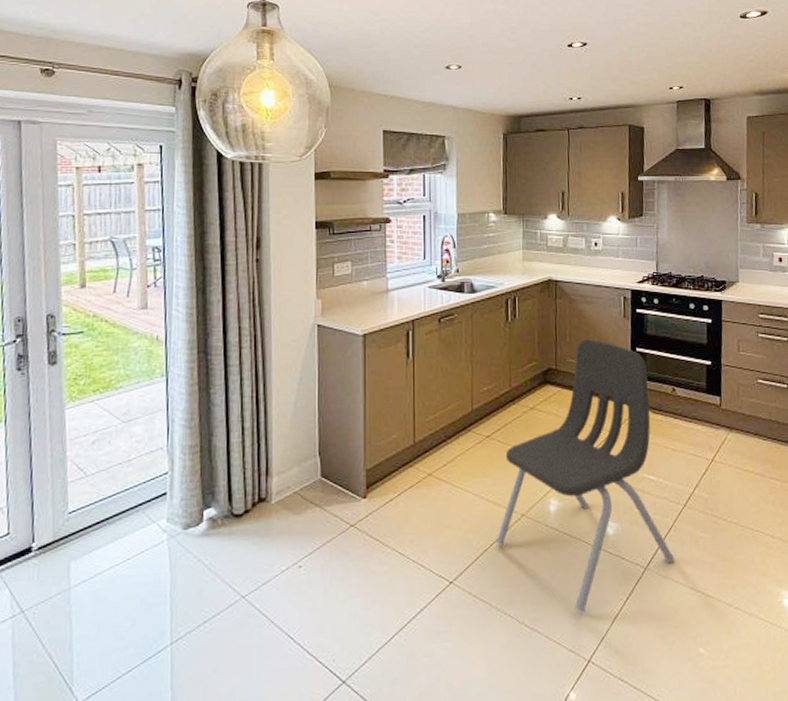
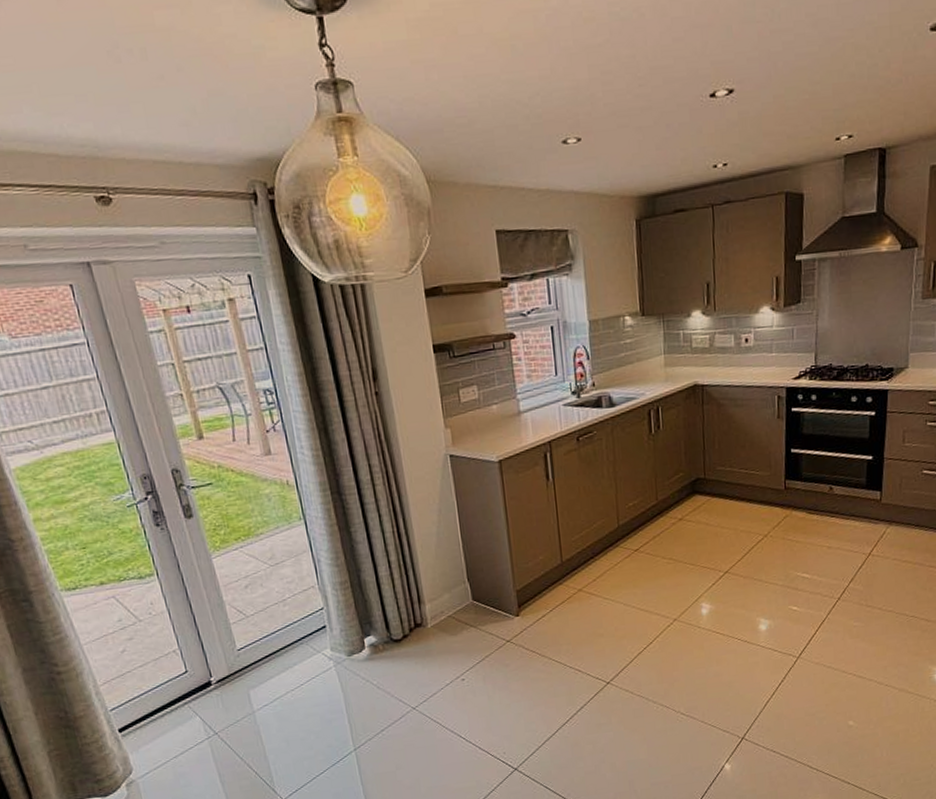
dining chair: present [495,339,675,614] -> none [649,444,828,700]

